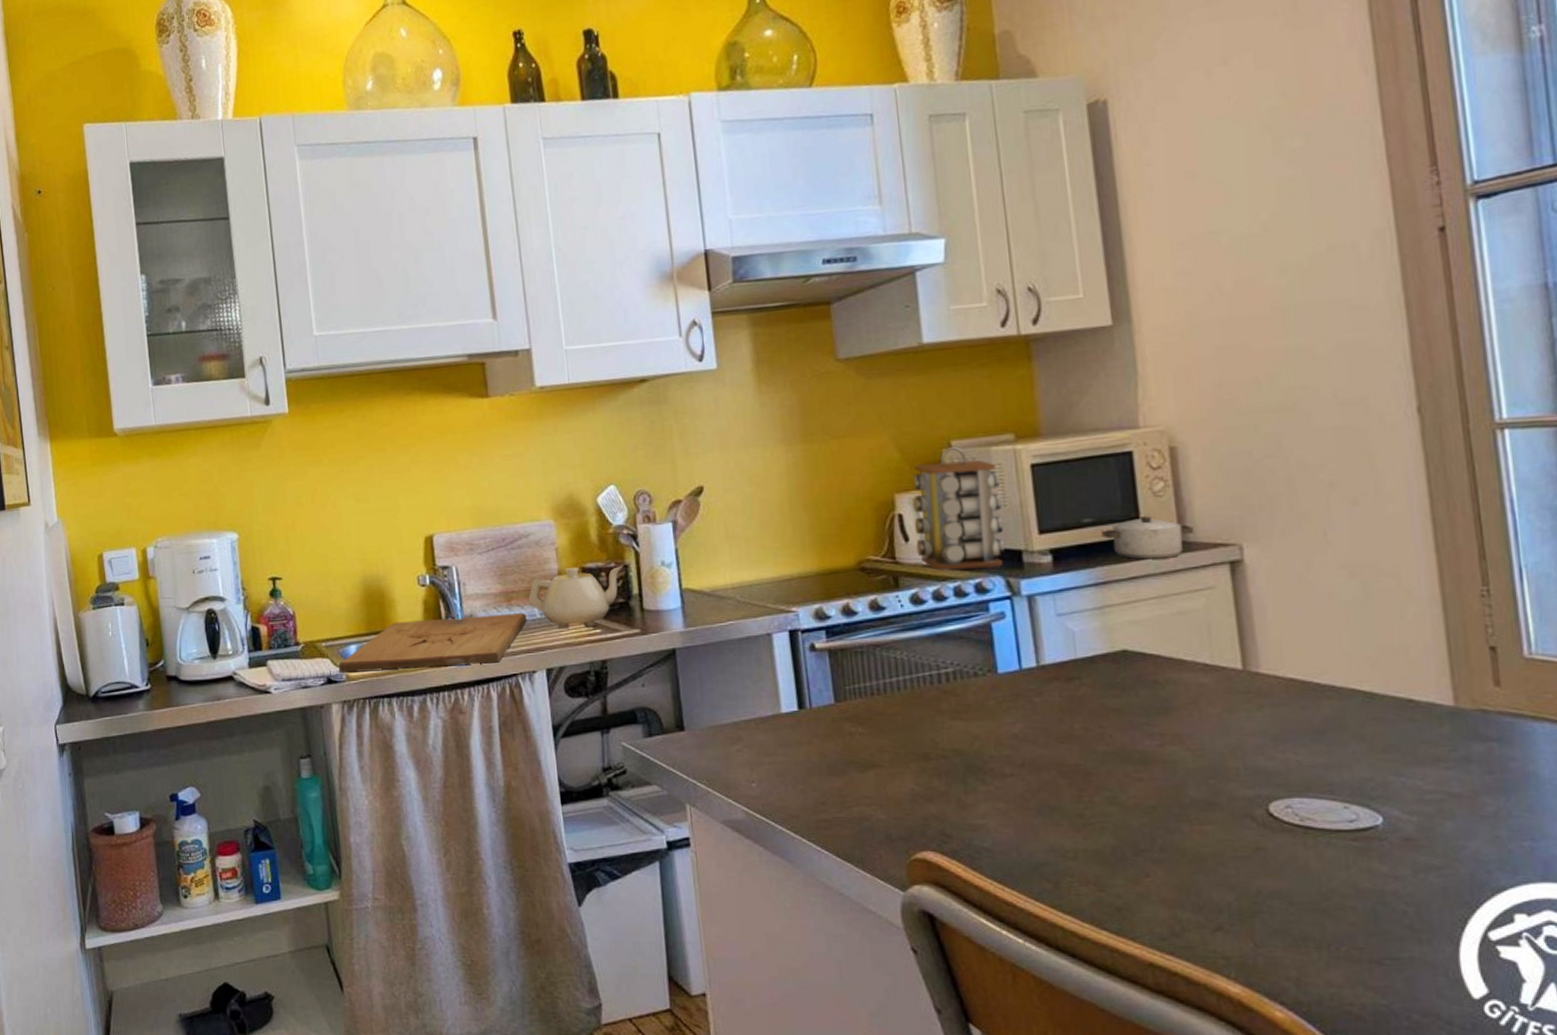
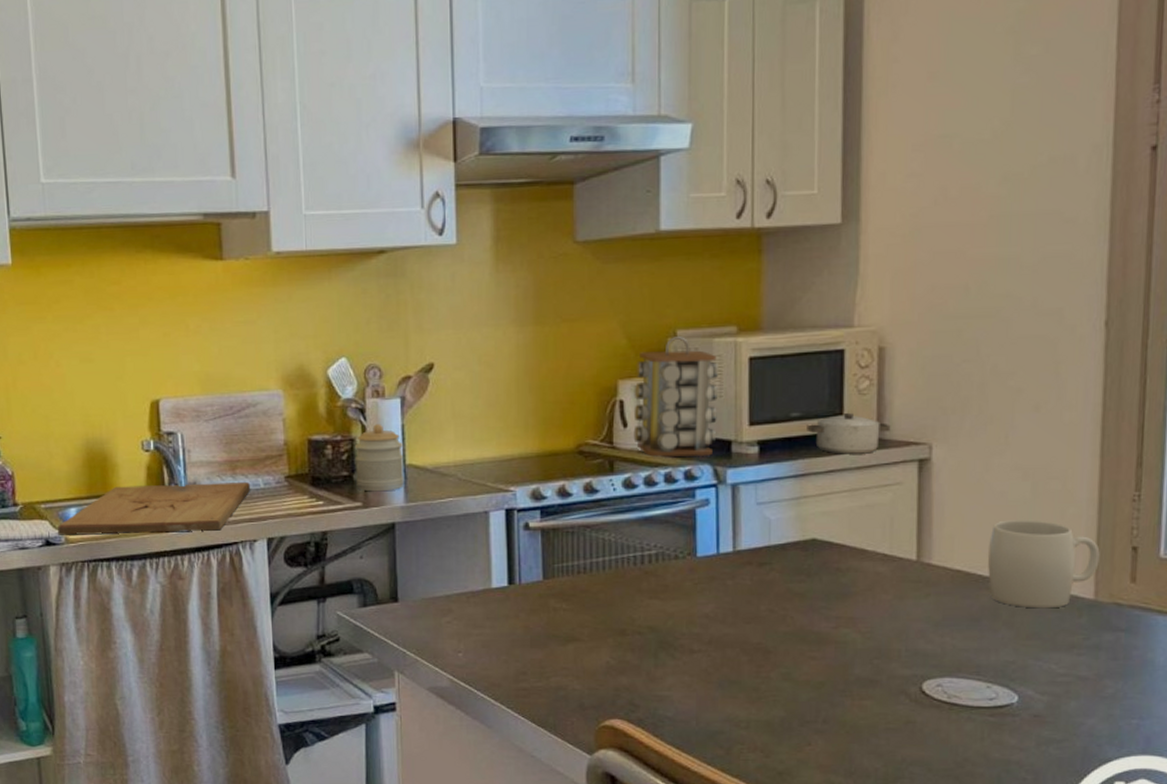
teapot: present [528,565,624,629] -> none [253,438,350,500]
jar: none [628,549,682,618] -> present [354,424,405,492]
mug: none [1321,621,1454,719] -> present [987,520,1100,609]

